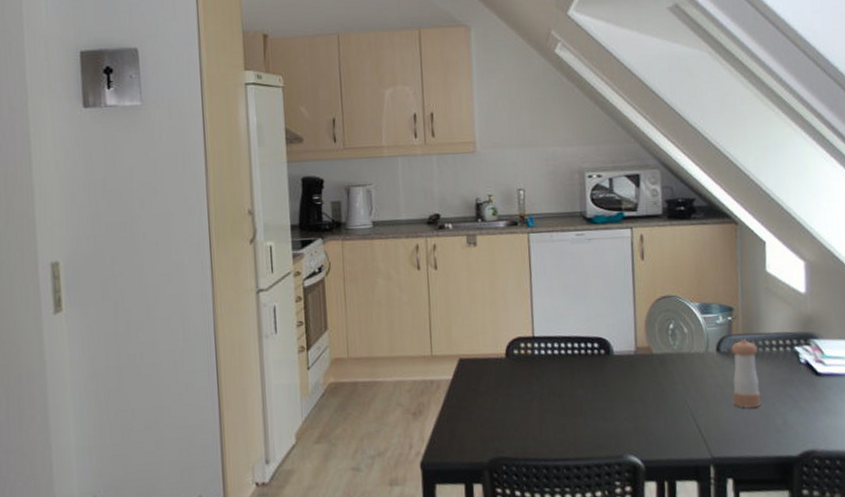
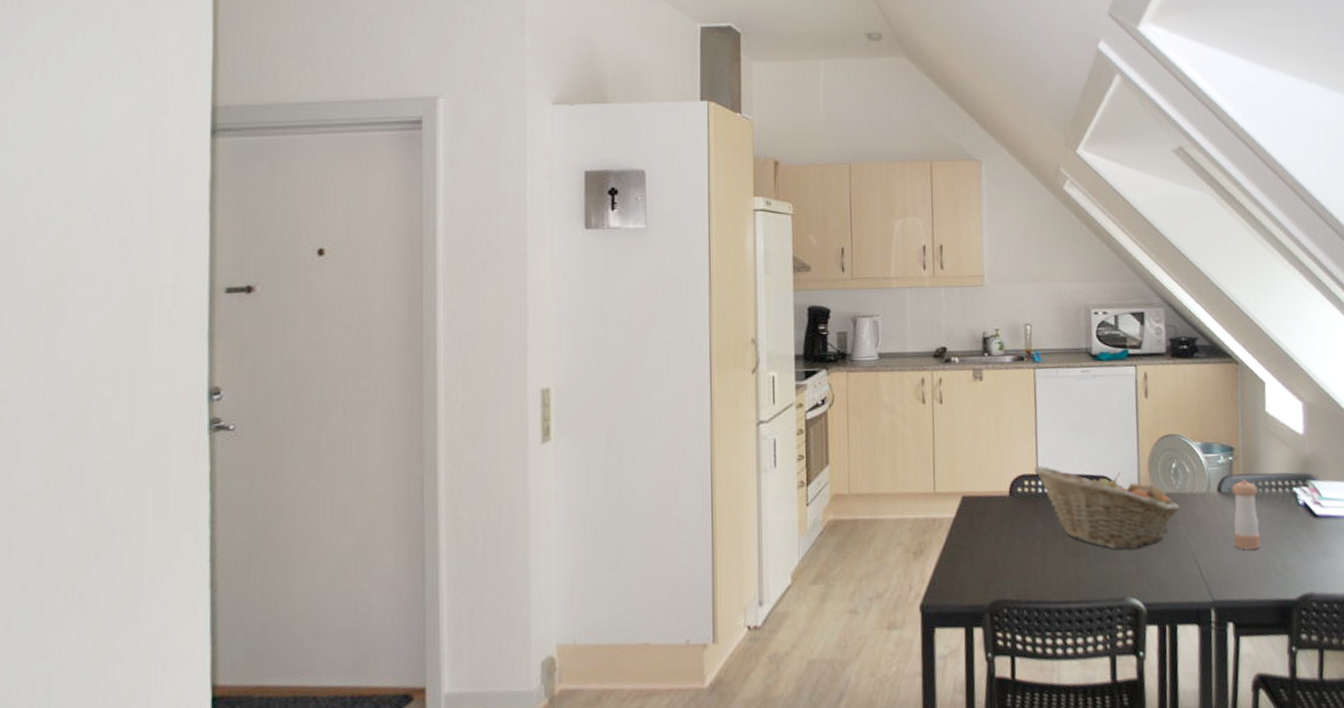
fruit basket: none [529,328,678,409] -> present [1033,466,1180,550]

